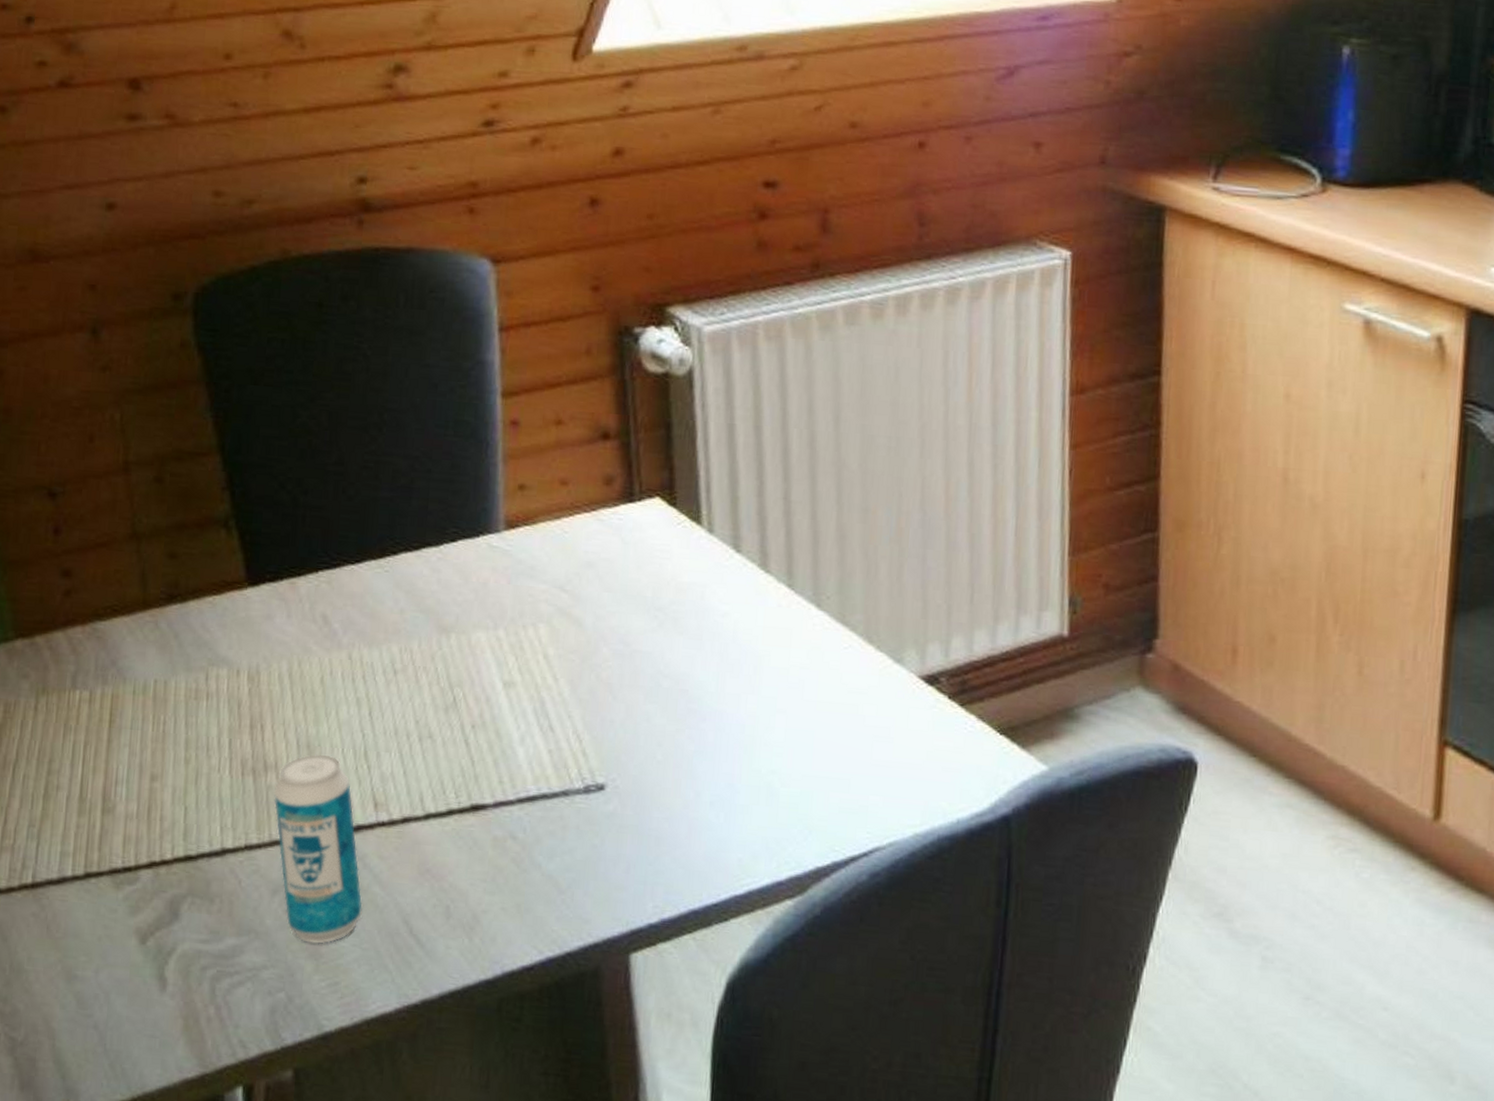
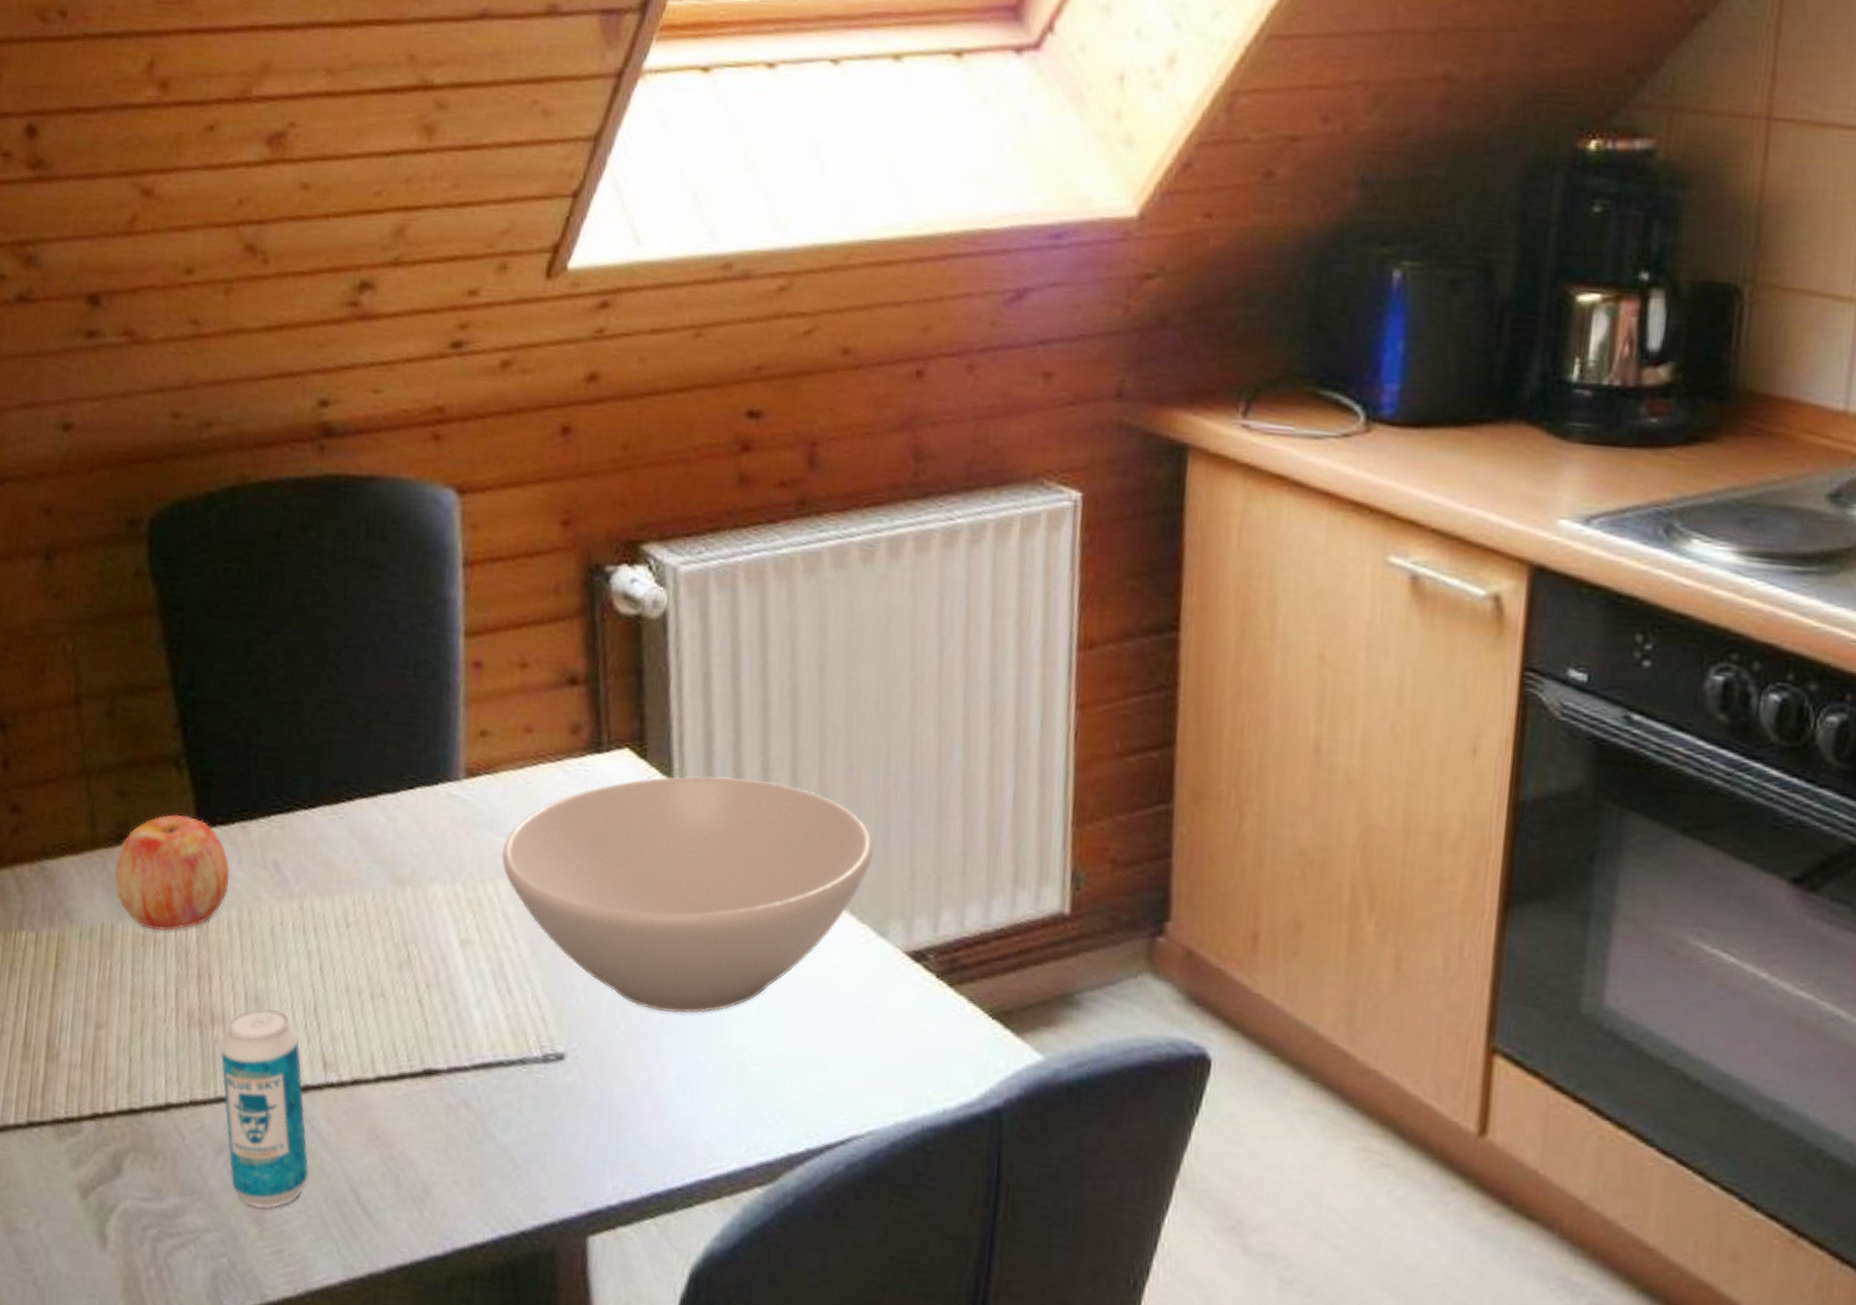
apple: none [166,573,281,685] -> present [114,814,231,931]
bowl: none [541,520,889,742] -> present [501,775,874,1014]

